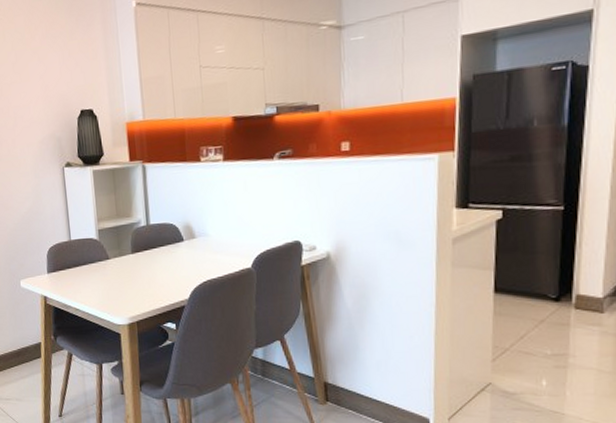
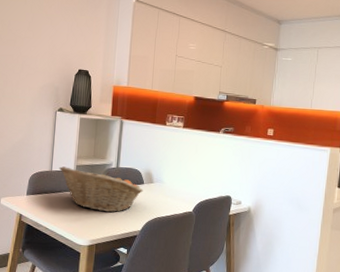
fruit basket: none [78,232,184,282] -> present [59,166,143,213]

